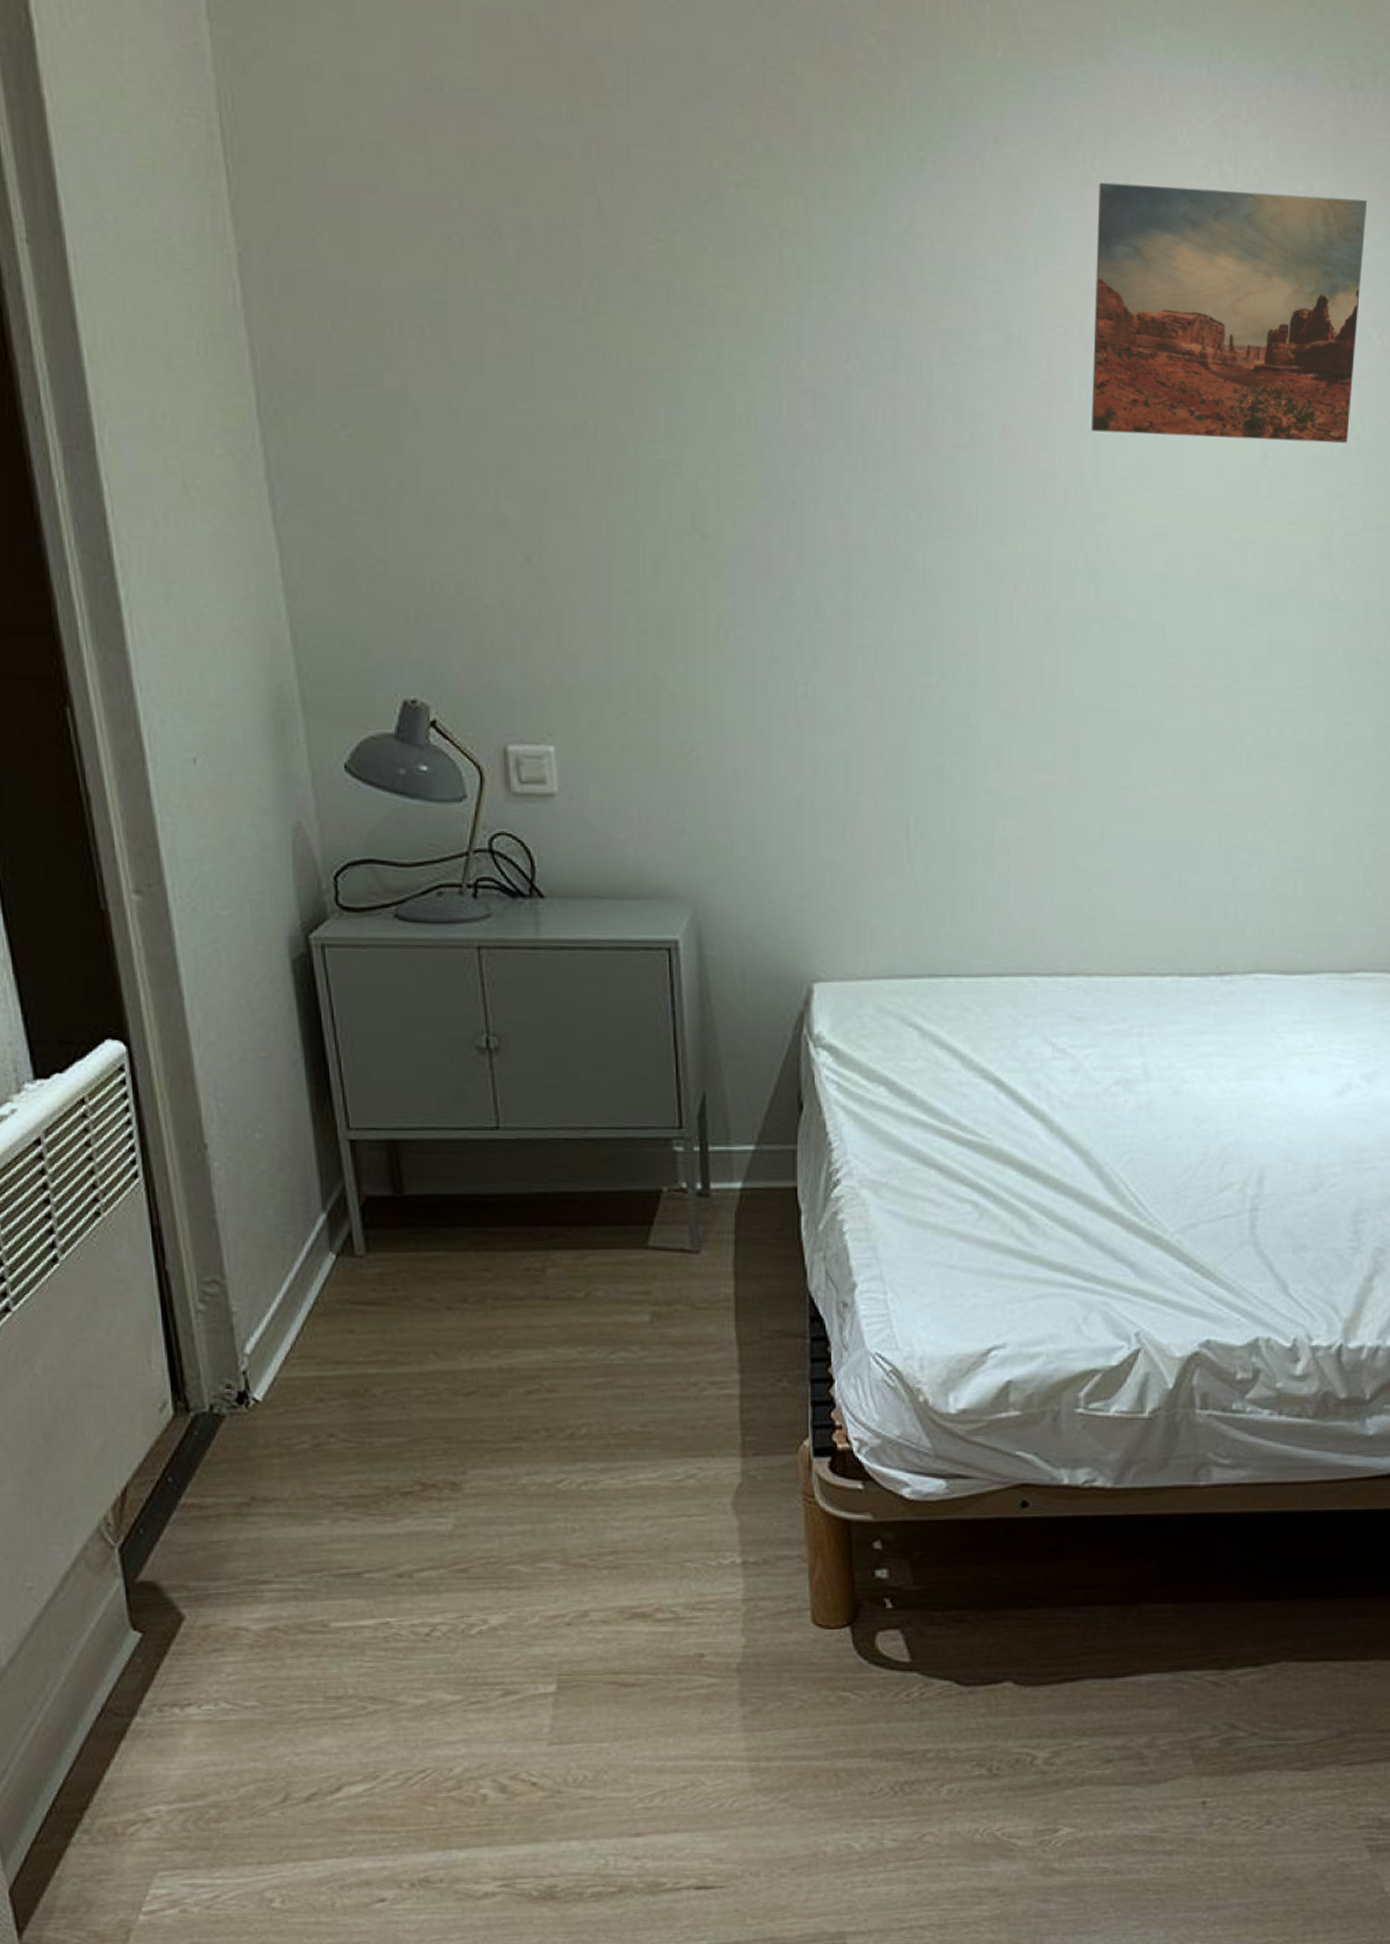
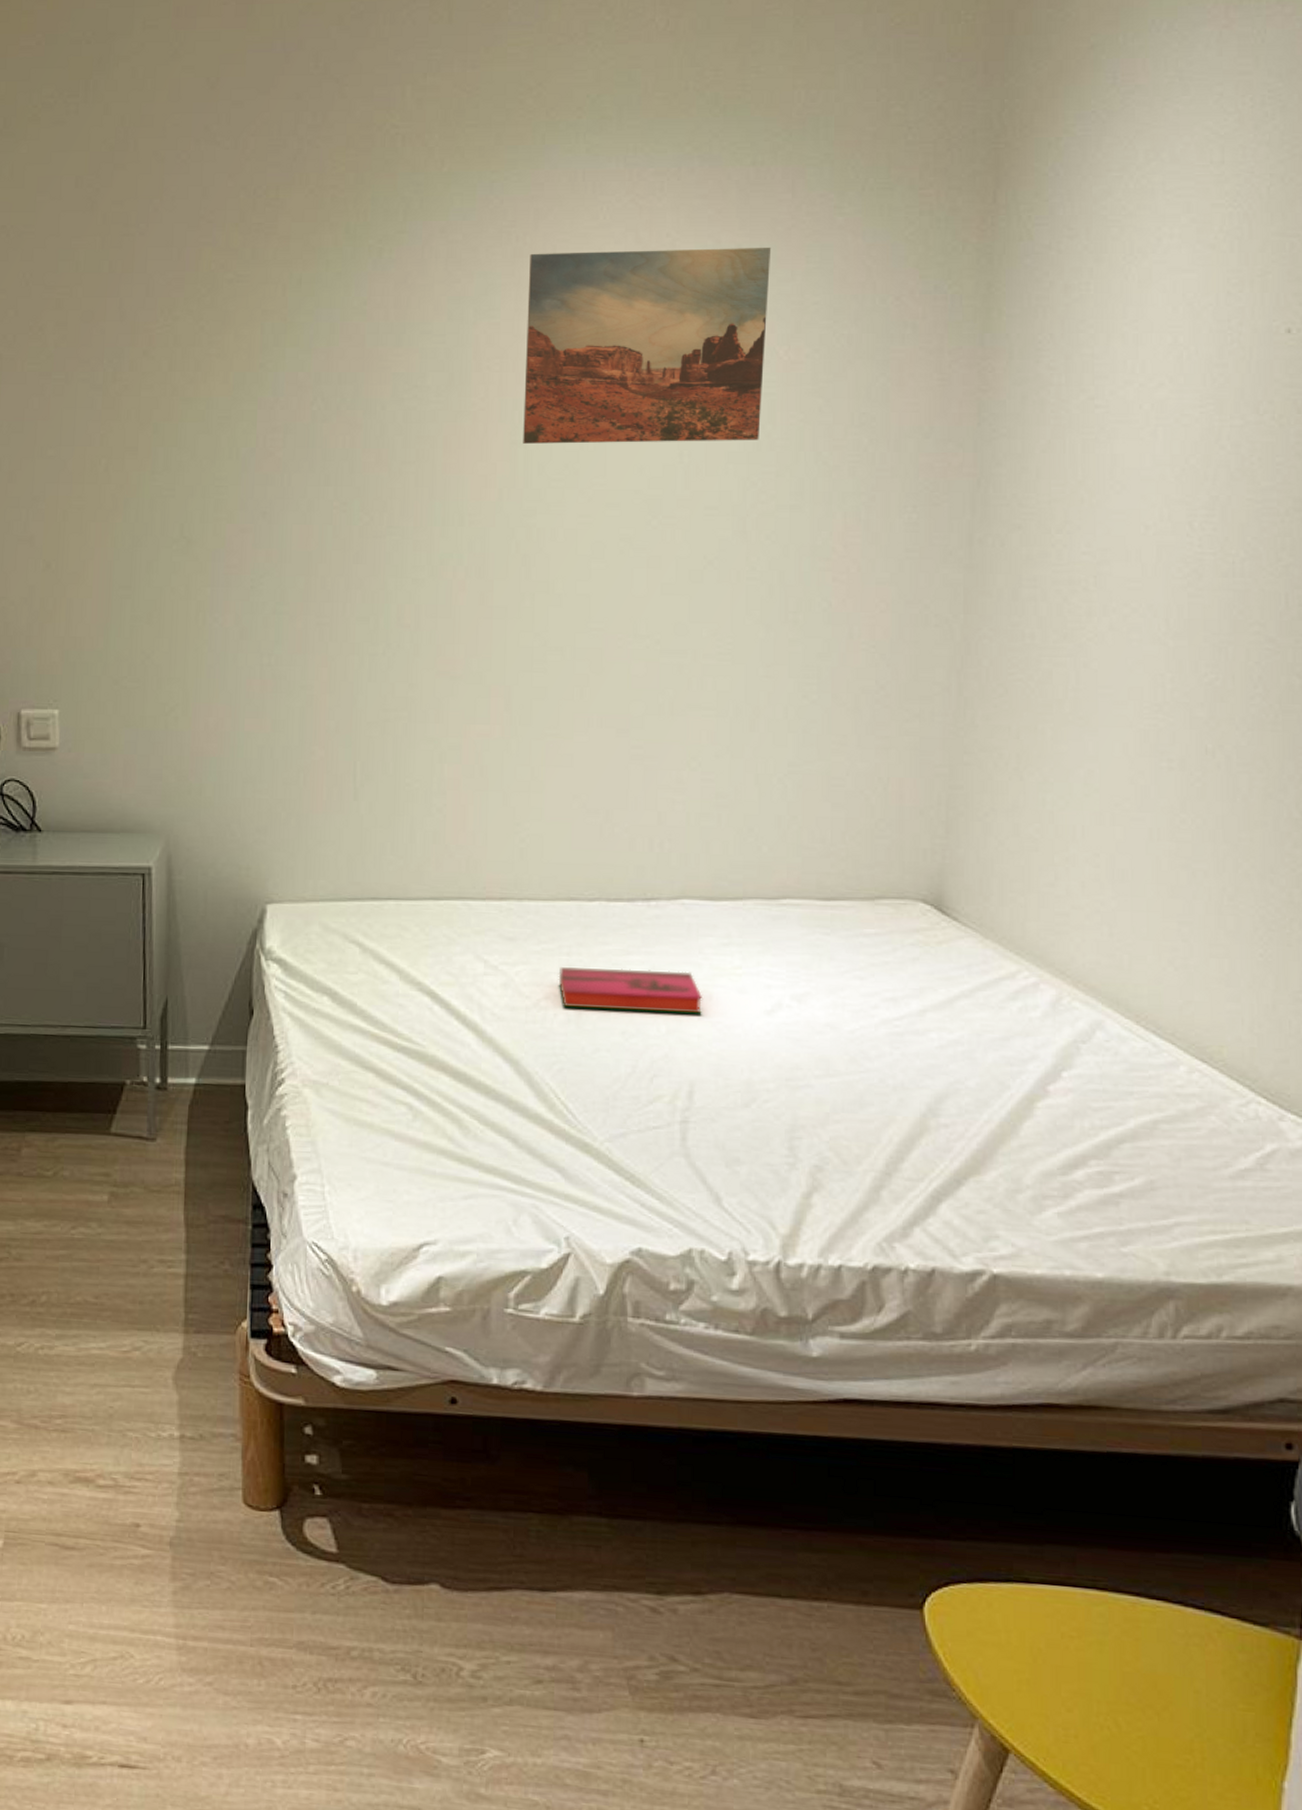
hardback book: none [1129,1049,1274,1097] -> present [558,967,702,1014]

